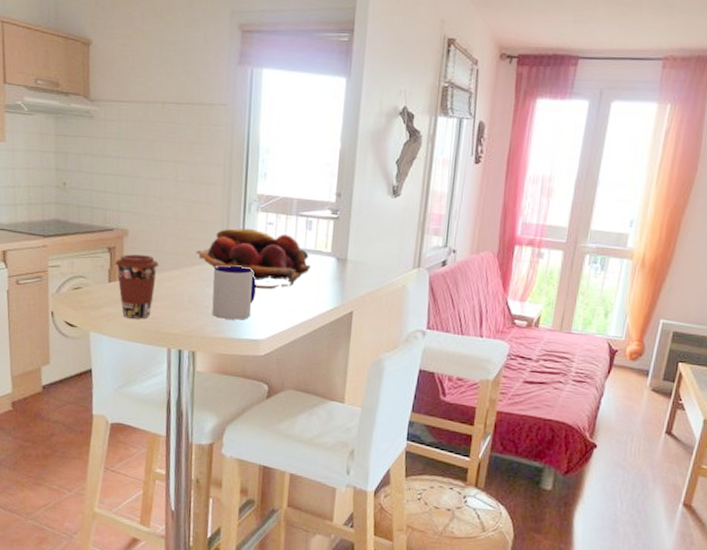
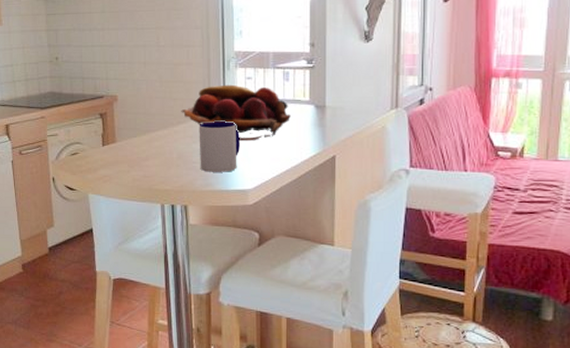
coffee cup: present [115,254,160,319] -> none [107,118,148,178]

